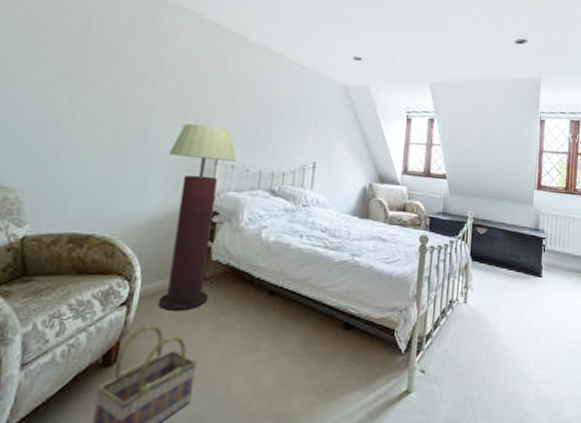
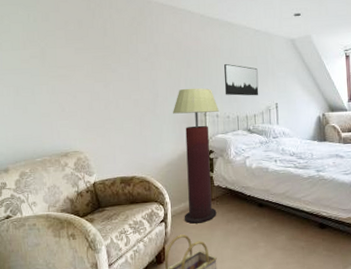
wall art: none [248,100,297,149] -> present [224,63,259,96]

